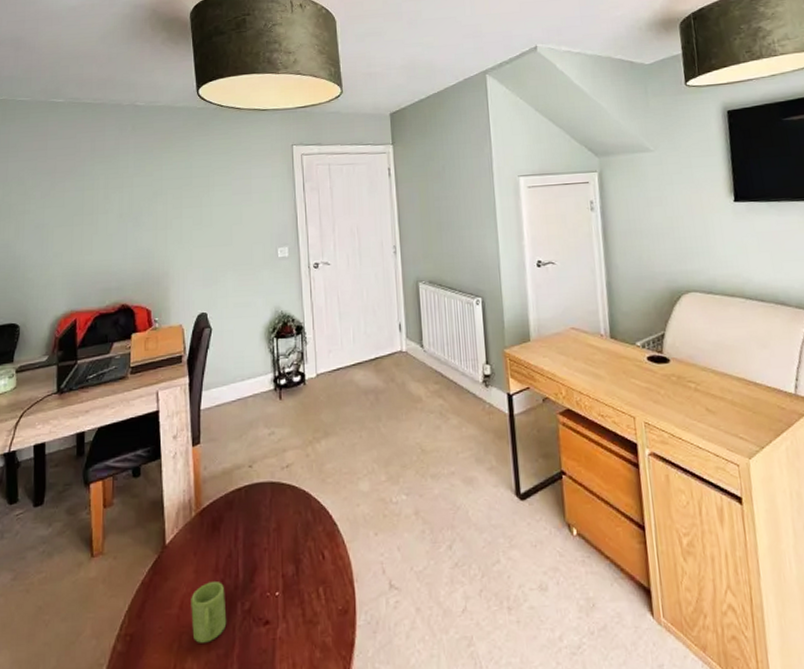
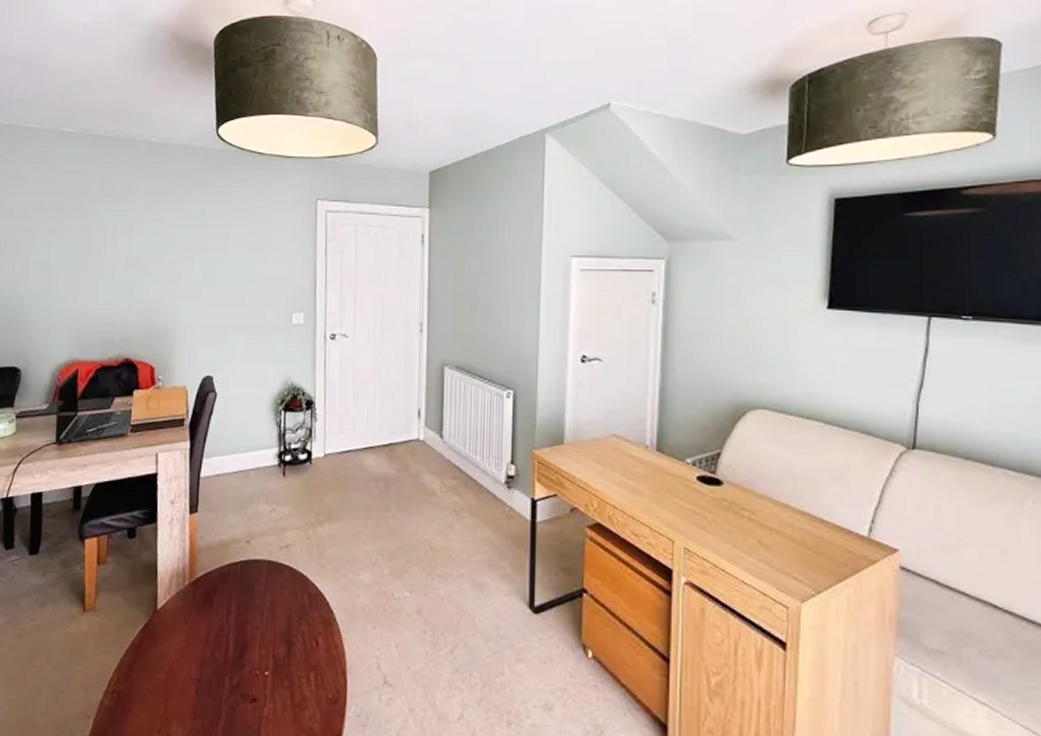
mug: present [191,582,227,643] -> none [178,652,215,711]

